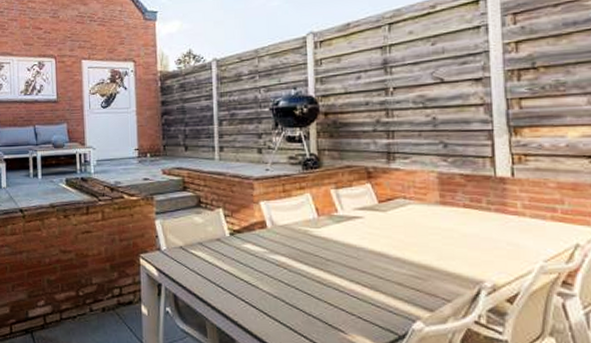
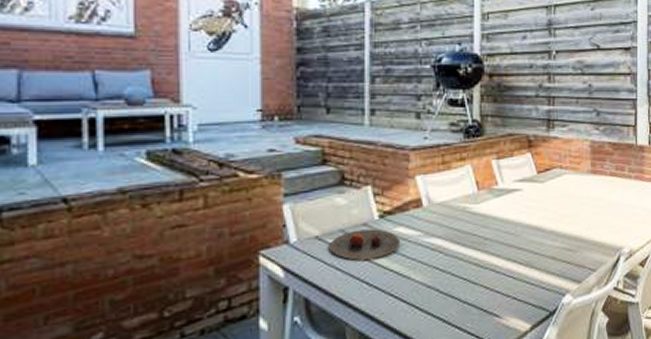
plate: none [190,244,249,268] -> present [328,229,401,260]

